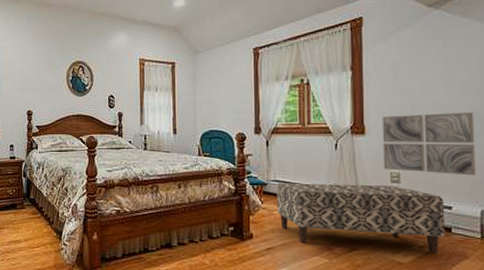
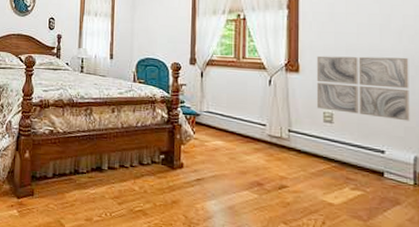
bench: present [277,183,446,253] -> none [209,114,378,197]

